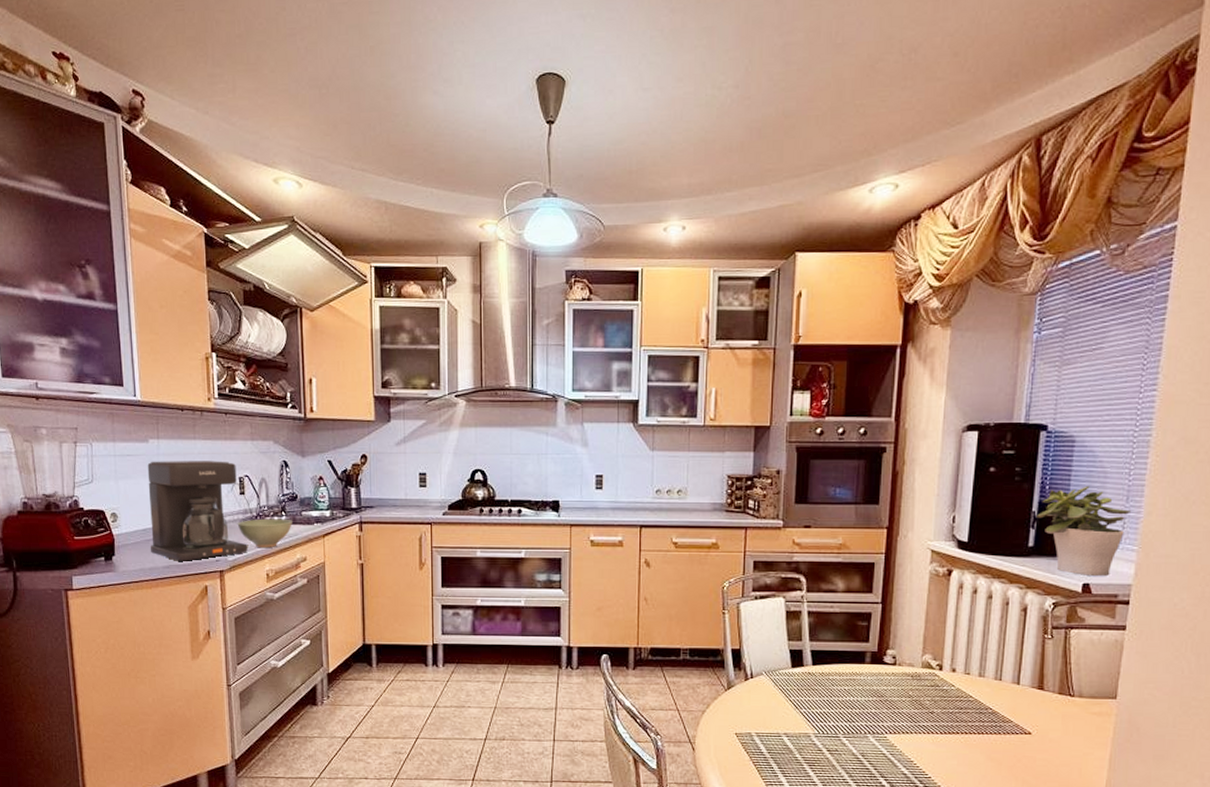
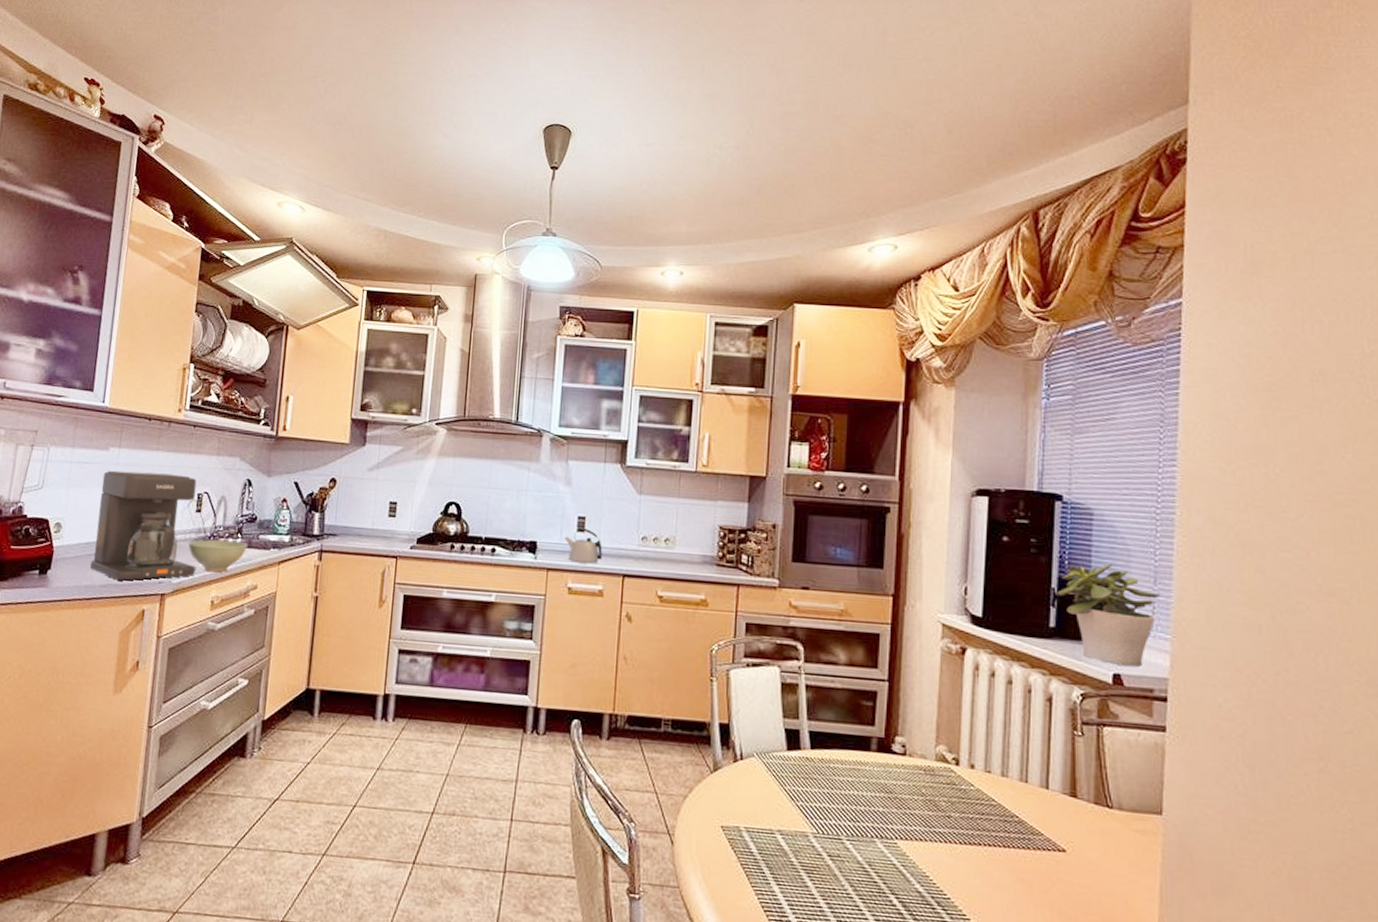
kettle: none [584,485,621,519] -> present [564,527,603,565]

